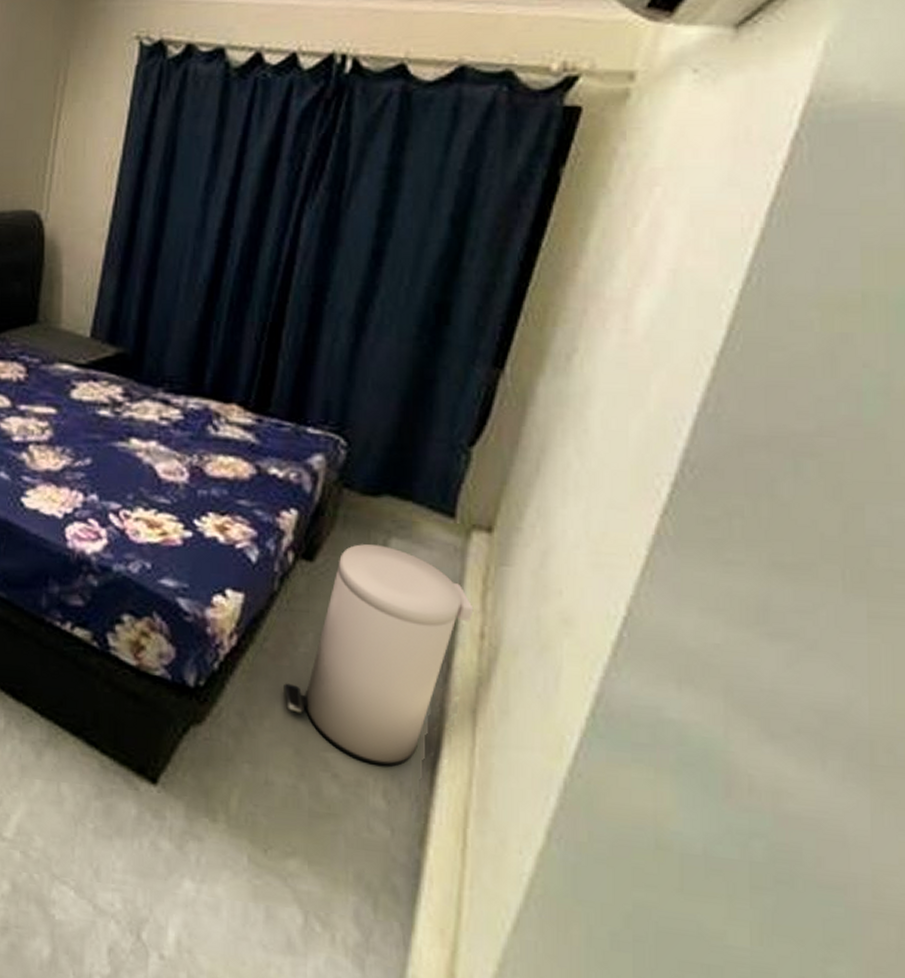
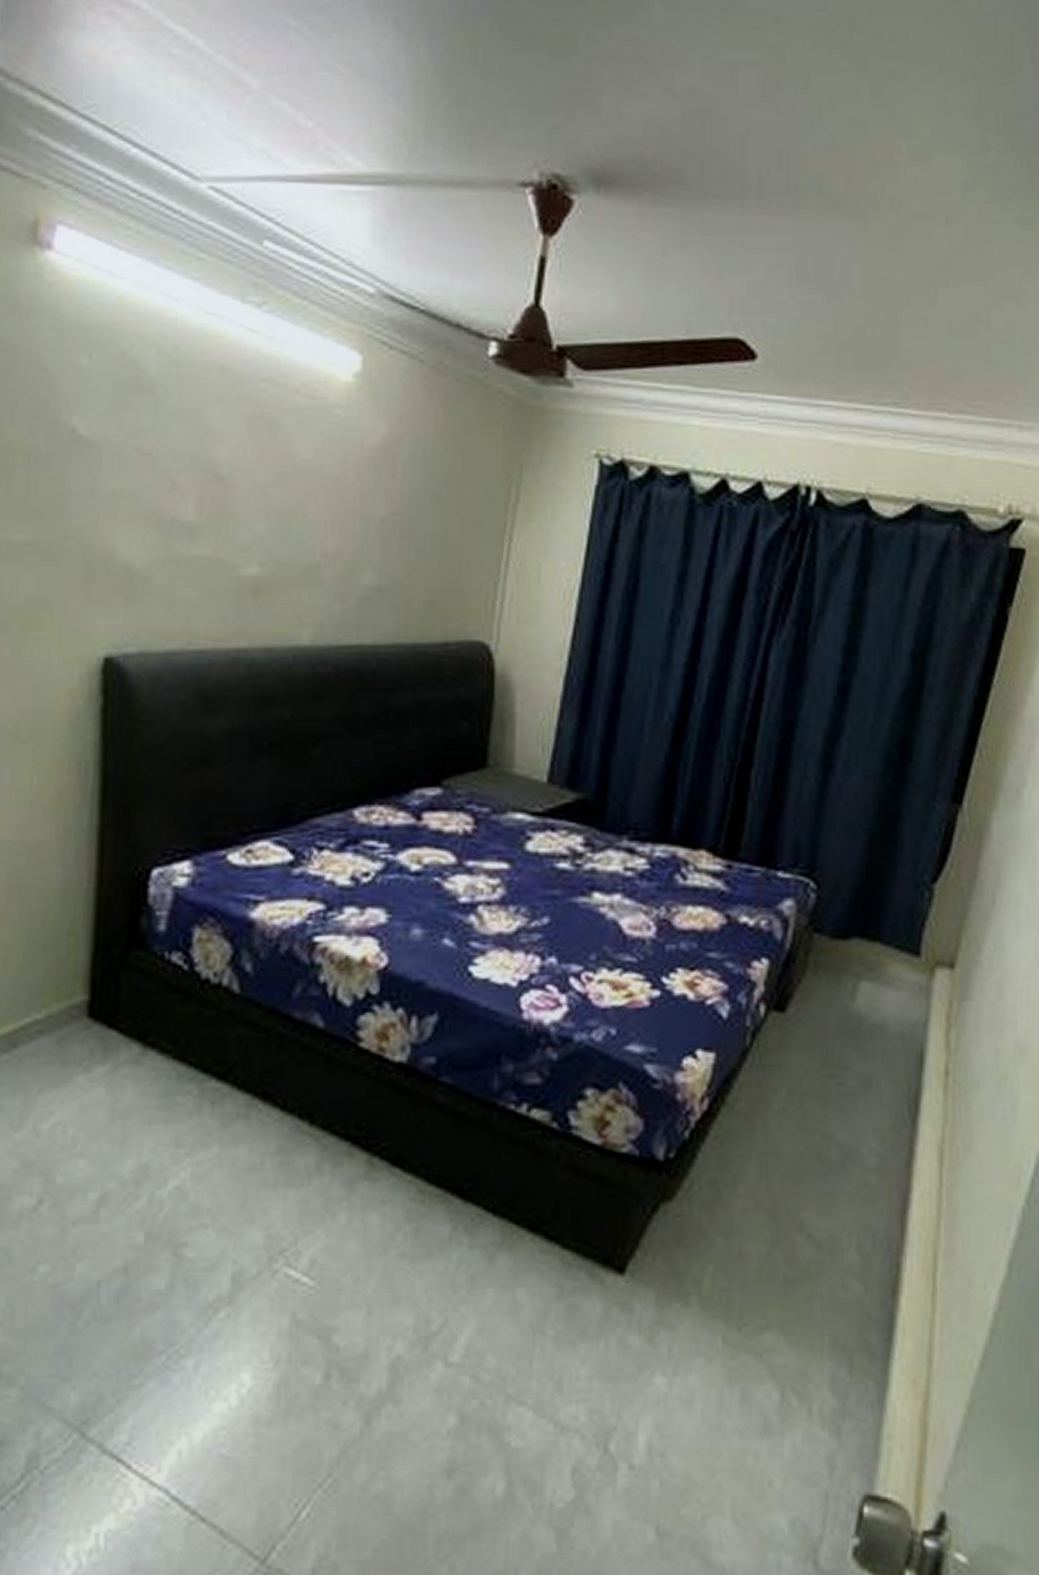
pedal bin: present [282,544,474,767] -> none [756,990,939,1220]

